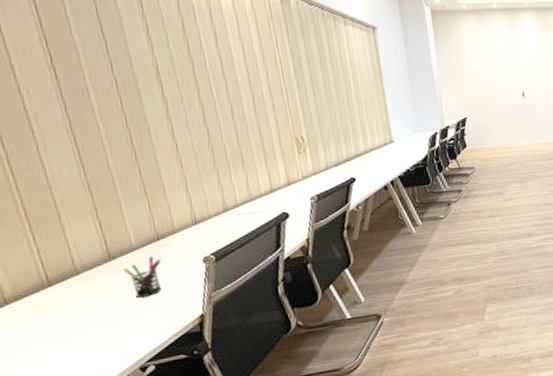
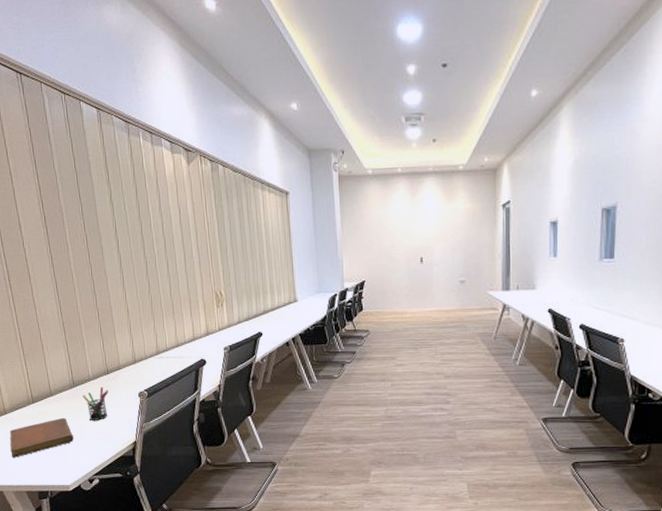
notebook: none [15,298,115,358] -> present [10,417,74,458]

